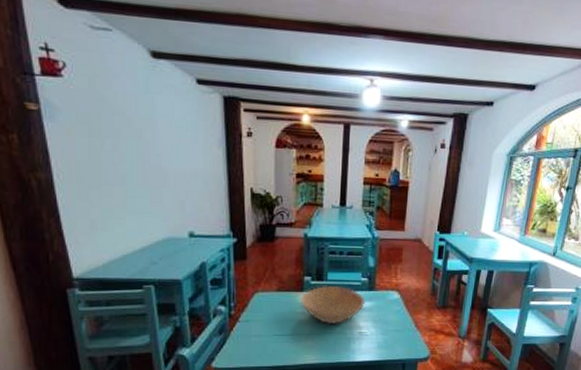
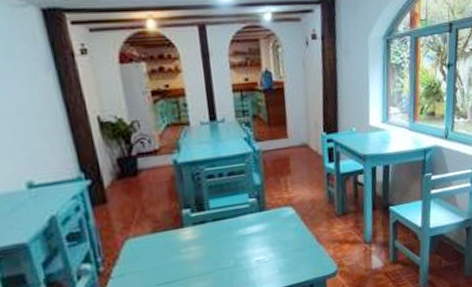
bowl: present [300,285,366,325] -> none [181,212,258,260]

